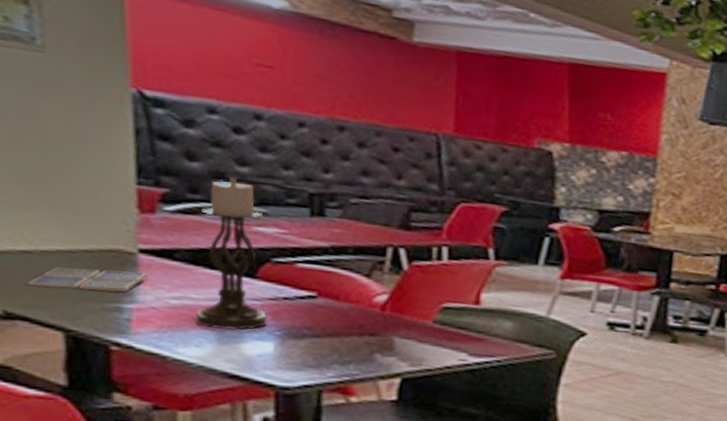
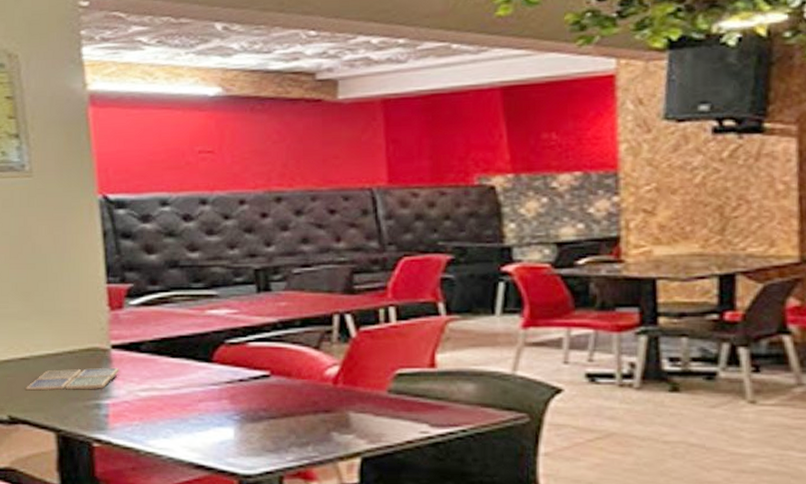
candle holder: present [195,176,267,330] -> none [161,263,226,419]

